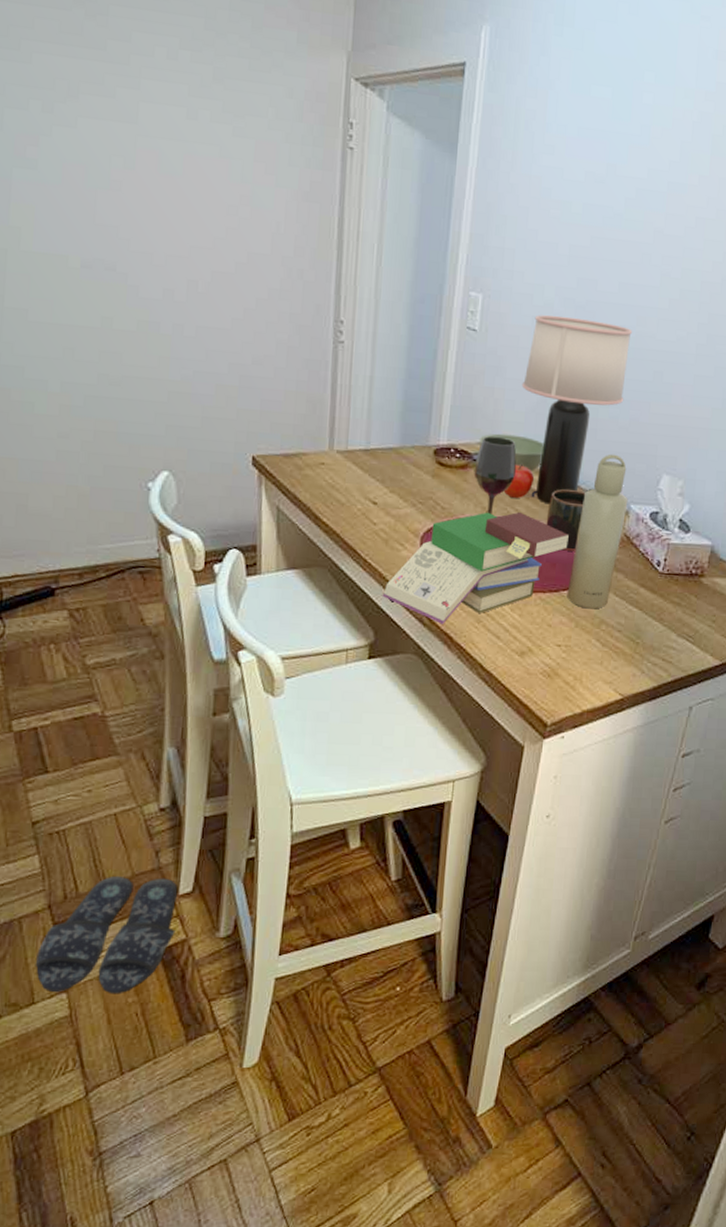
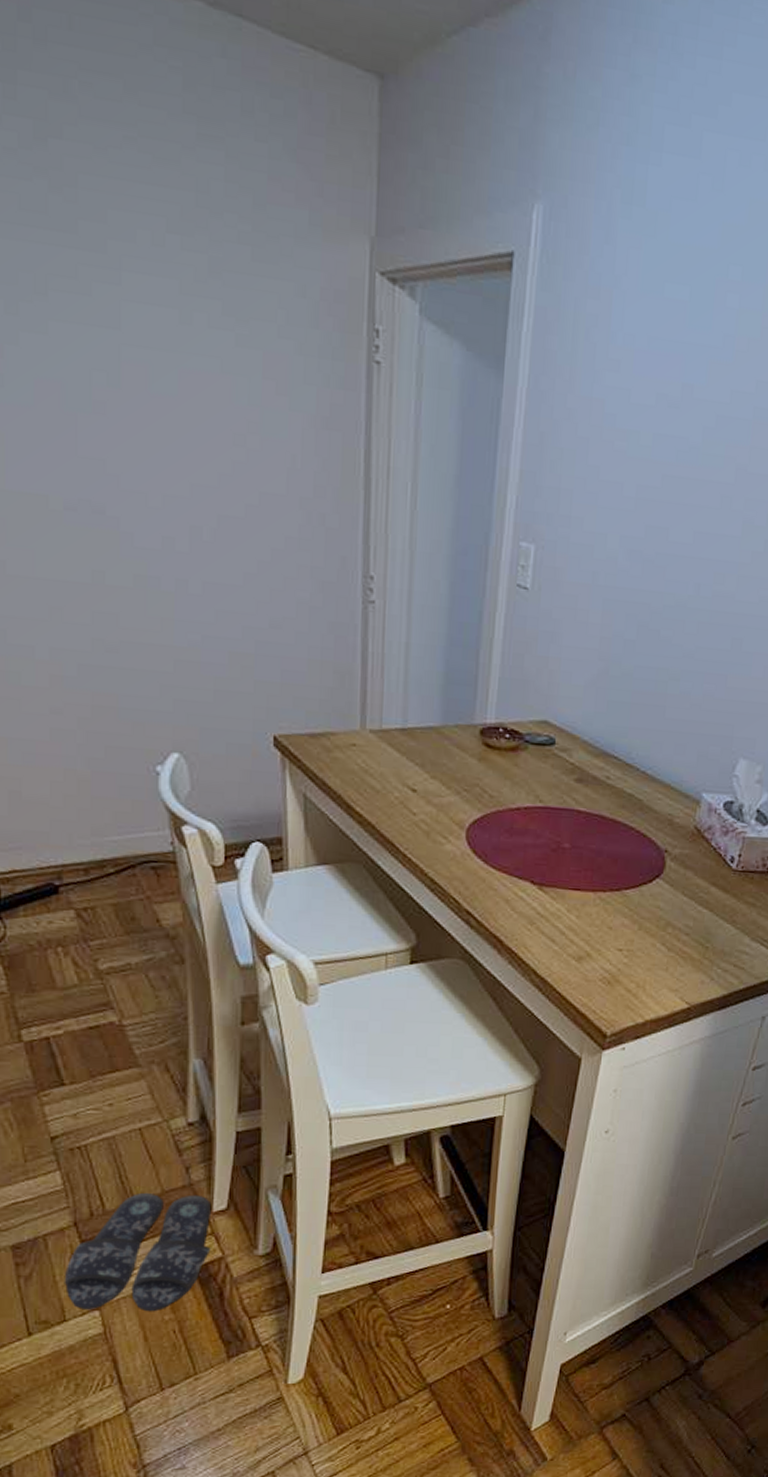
book: present [382,511,569,624] -> none [424,800,632,926]
wine glass: present [474,436,517,515] -> none [525,713,574,804]
bowl: present [479,433,544,472] -> none [531,710,605,756]
fruit: present [504,463,534,499] -> none [560,745,593,787]
table lamp: present [521,315,633,504] -> none [580,570,709,793]
mug: present [546,489,586,551] -> none [607,775,652,846]
bottle: present [567,454,628,609] -> none [629,734,700,910]

